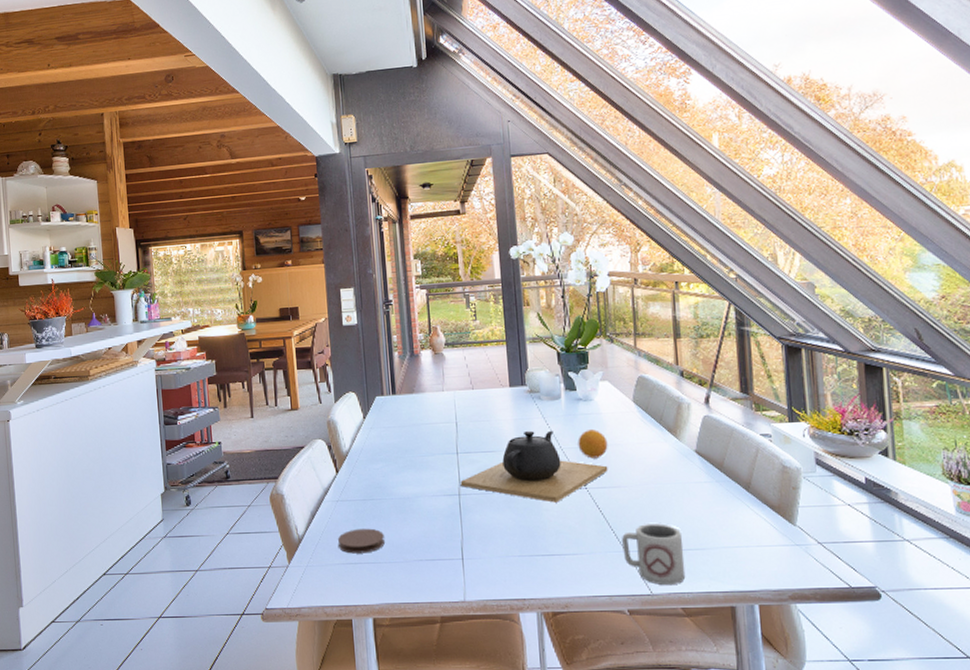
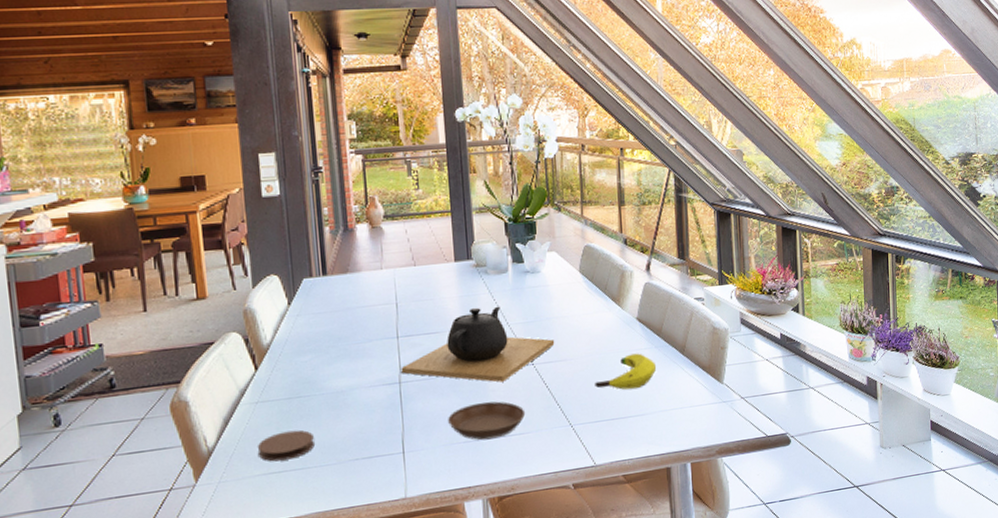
saucer: none [504,520,579,556] -> present [448,401,526,440]
fruit: present [578,430,608,459] -> none [525,302,555,333]
cup: present [622,523,686,586] -> none [567,393,627,455]
banana: none [650,486,717,523] -> present [595,353,656,390]

